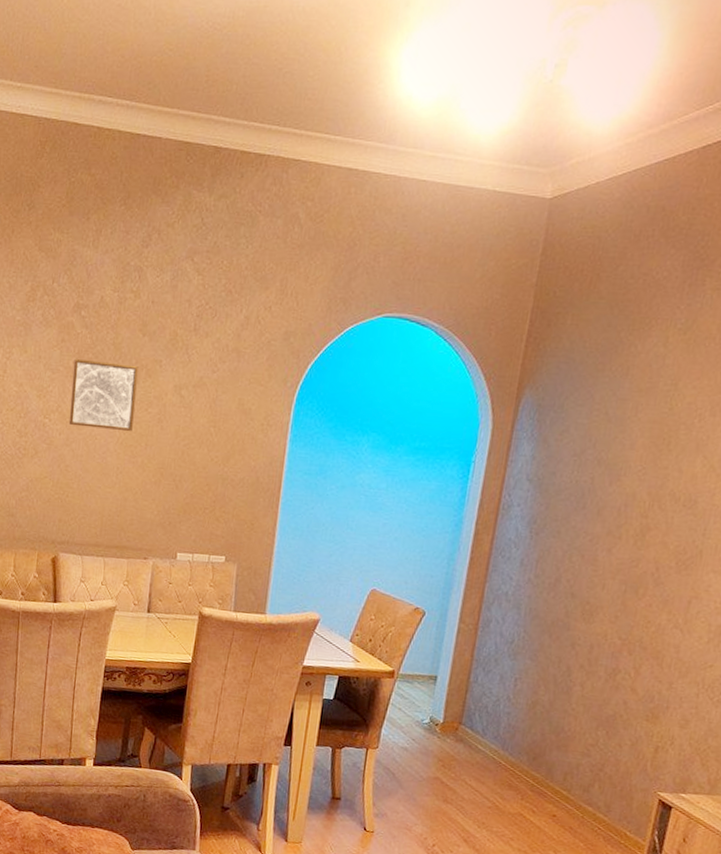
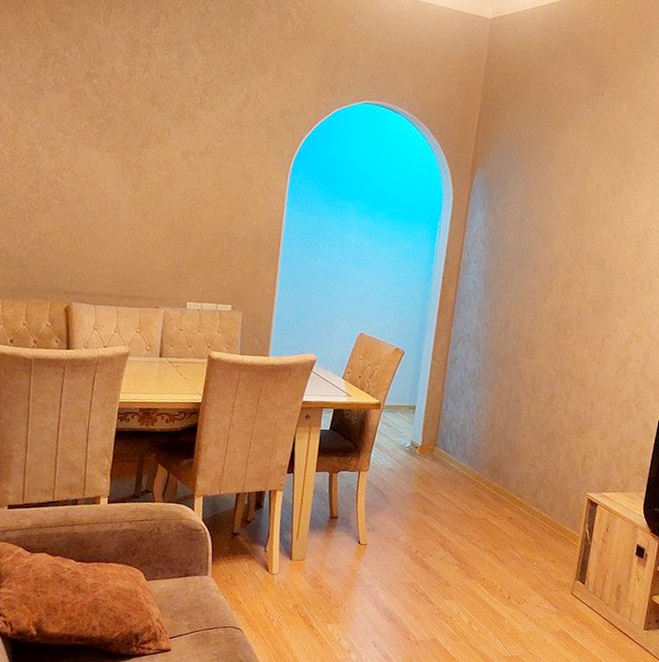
wall art: present [68,358,138,432] -> none [81,122,148,192]

